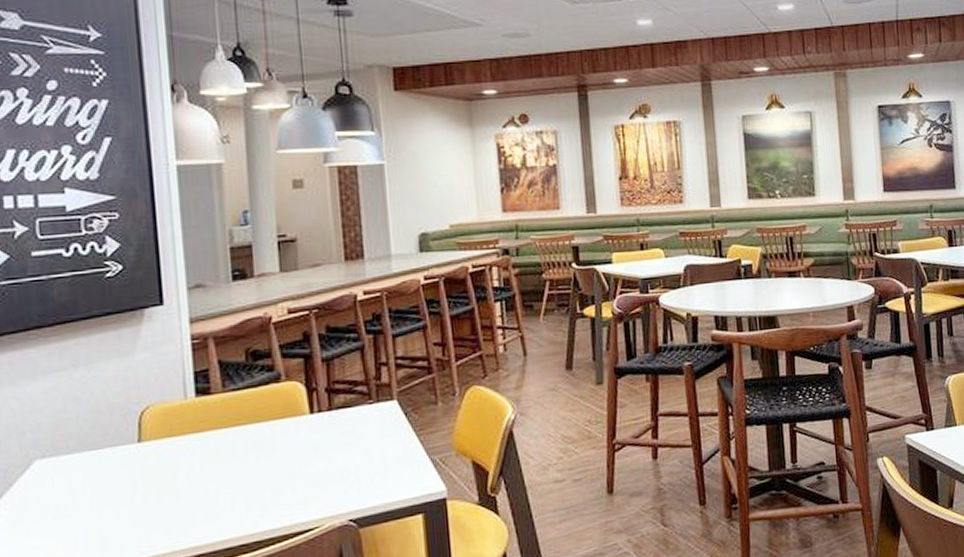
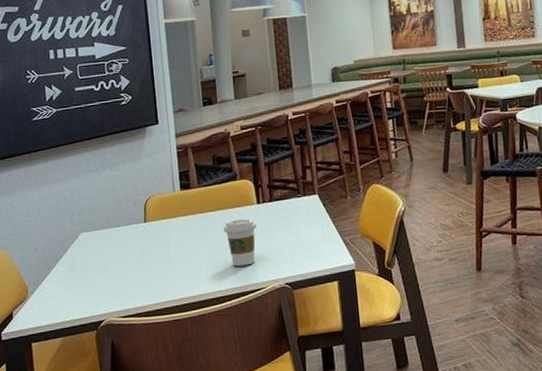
coffee cup: none [259,434,308,500] -> present [223,218,257,267]

